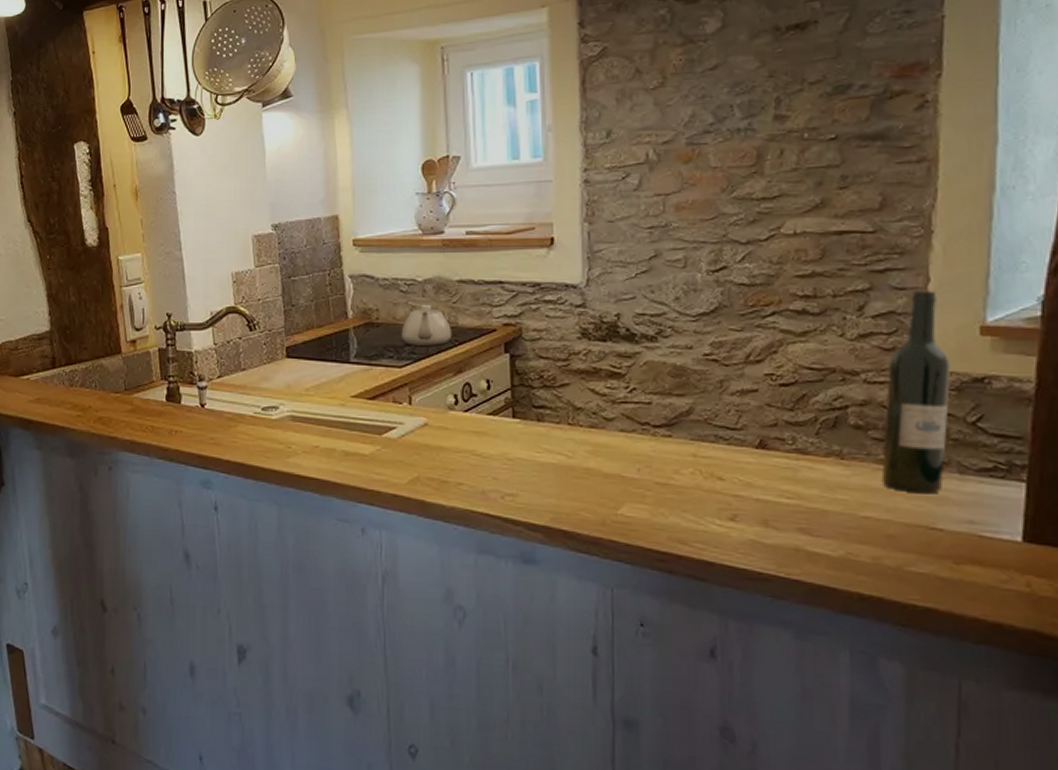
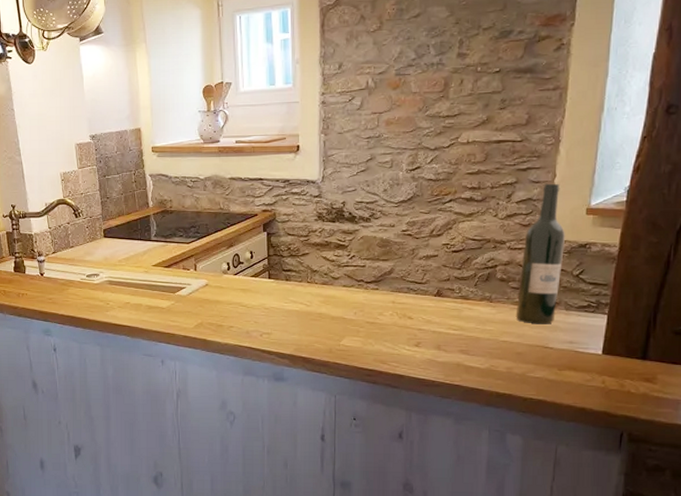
teapot: present [401,304,453,347] -> none [188,196,226,228]

